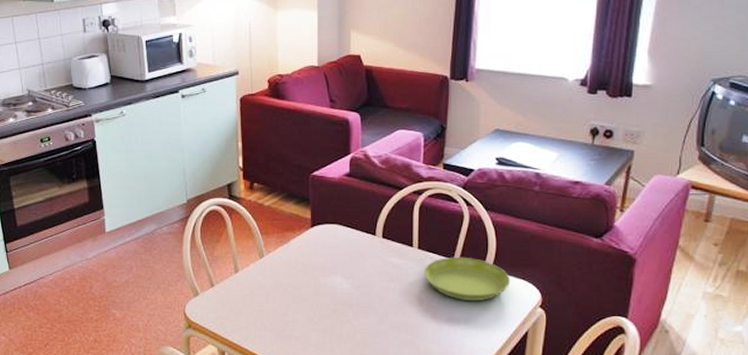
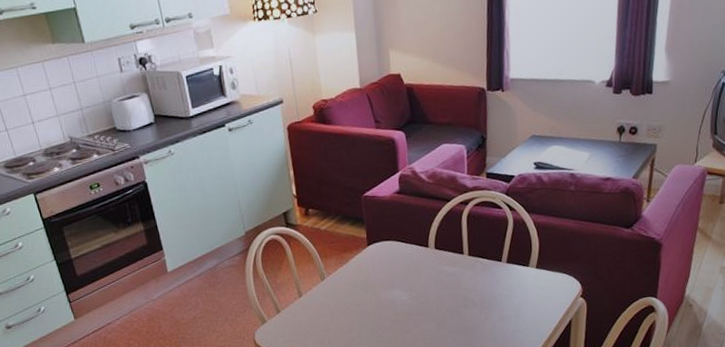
saucer: present [423,256,511,302] -> none [475,258,554,299]

